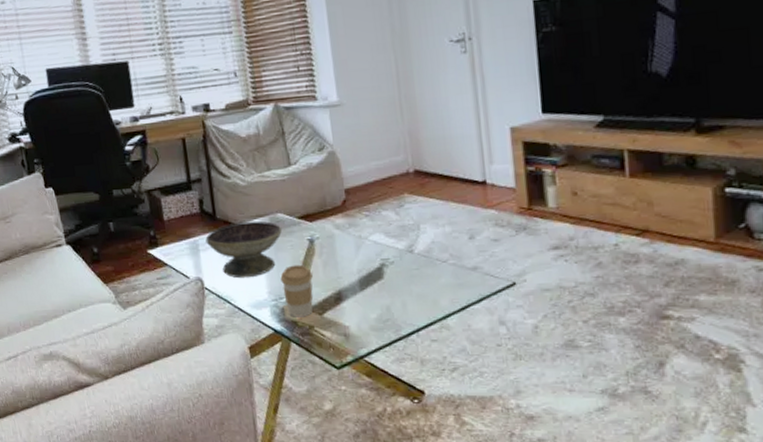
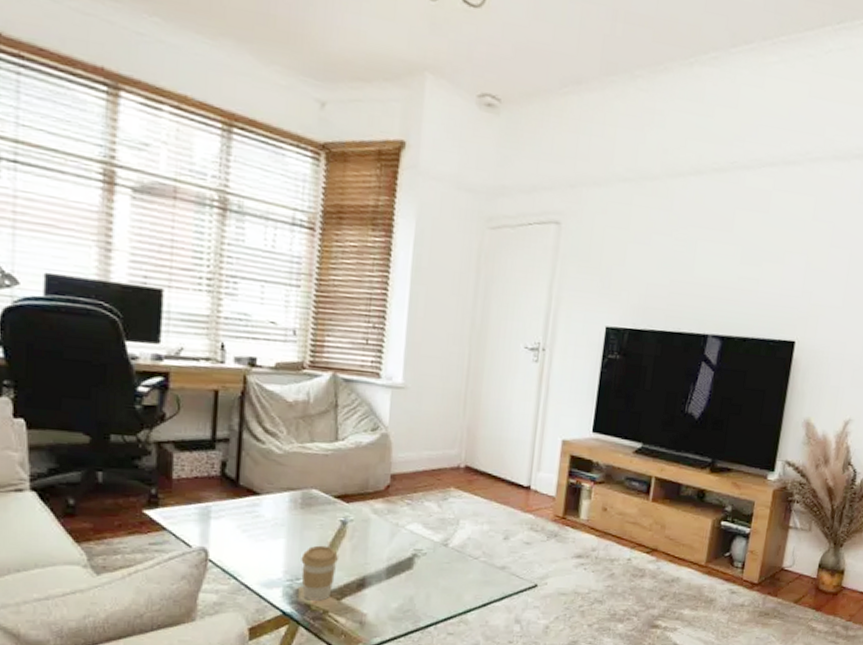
decorative bowl: present [205,221,282,279] -> none [220,492,313,554]

